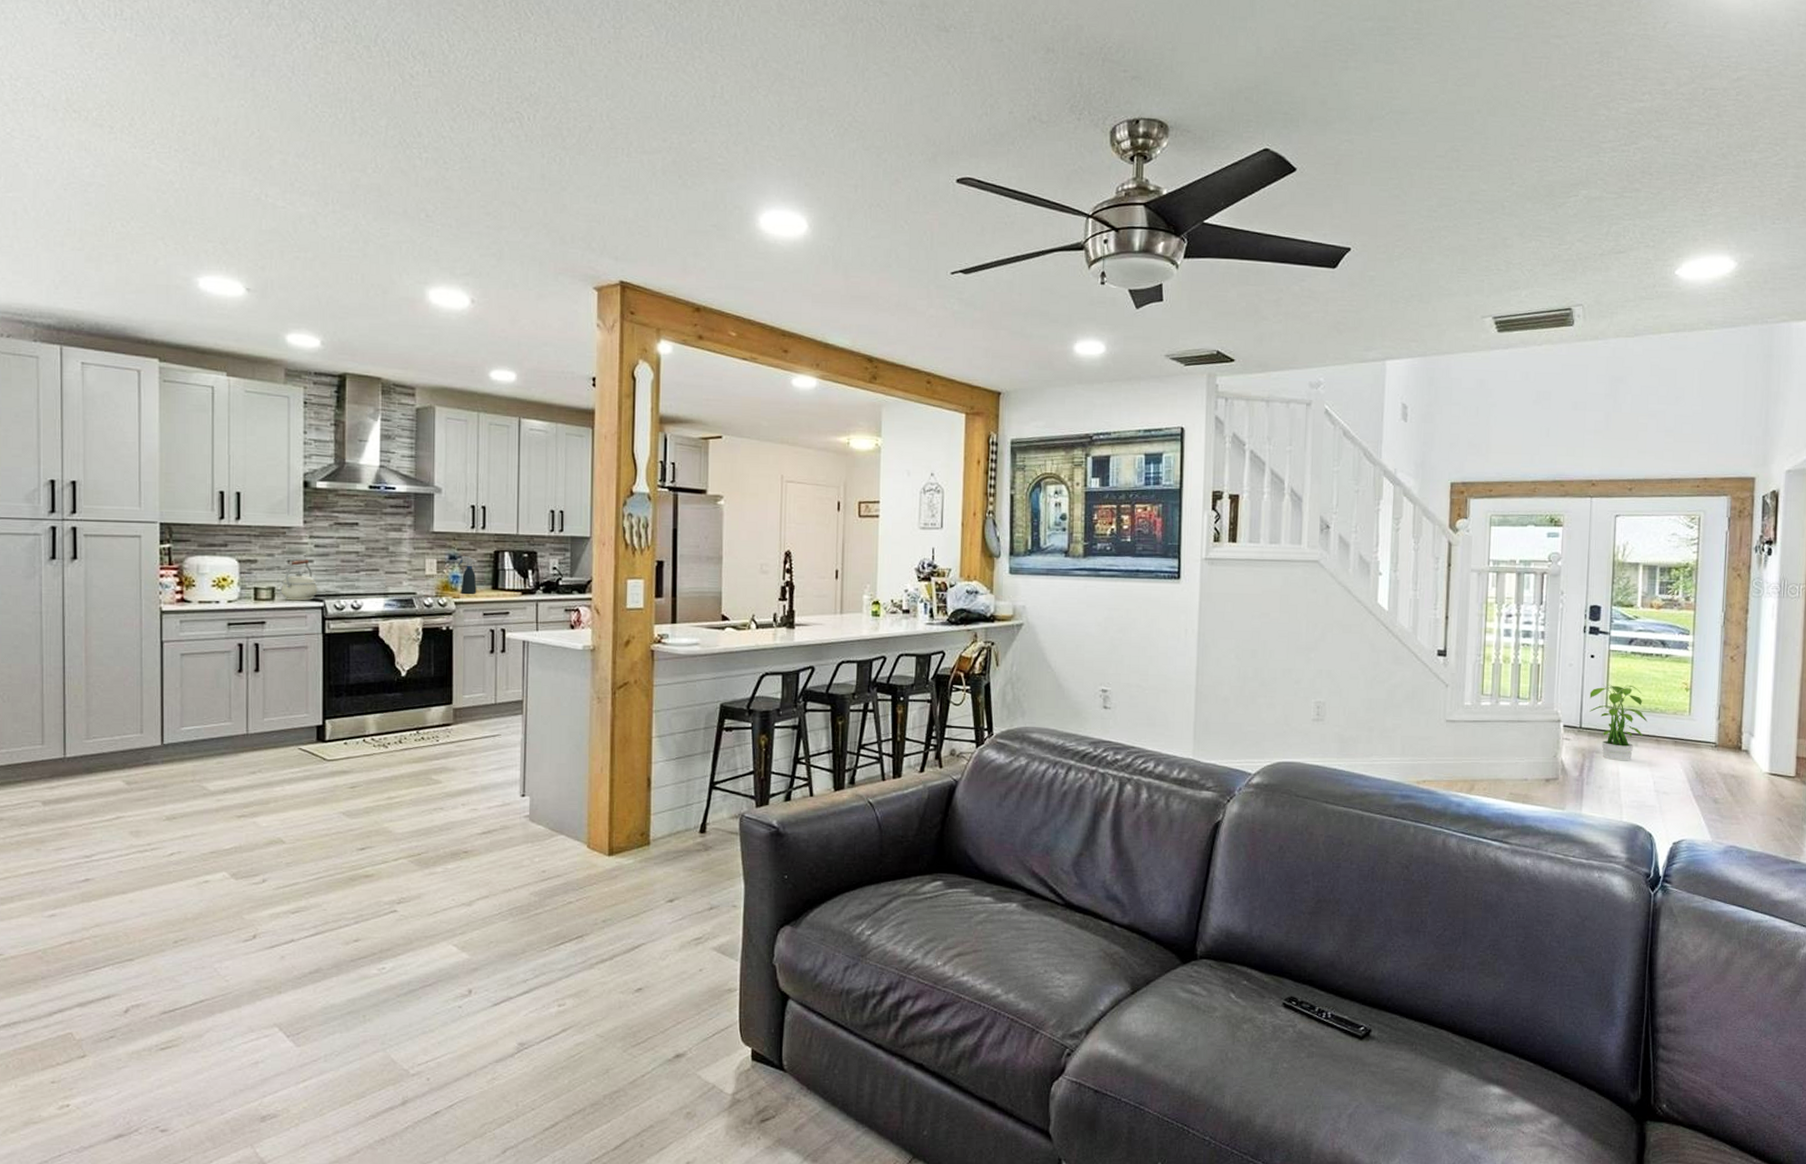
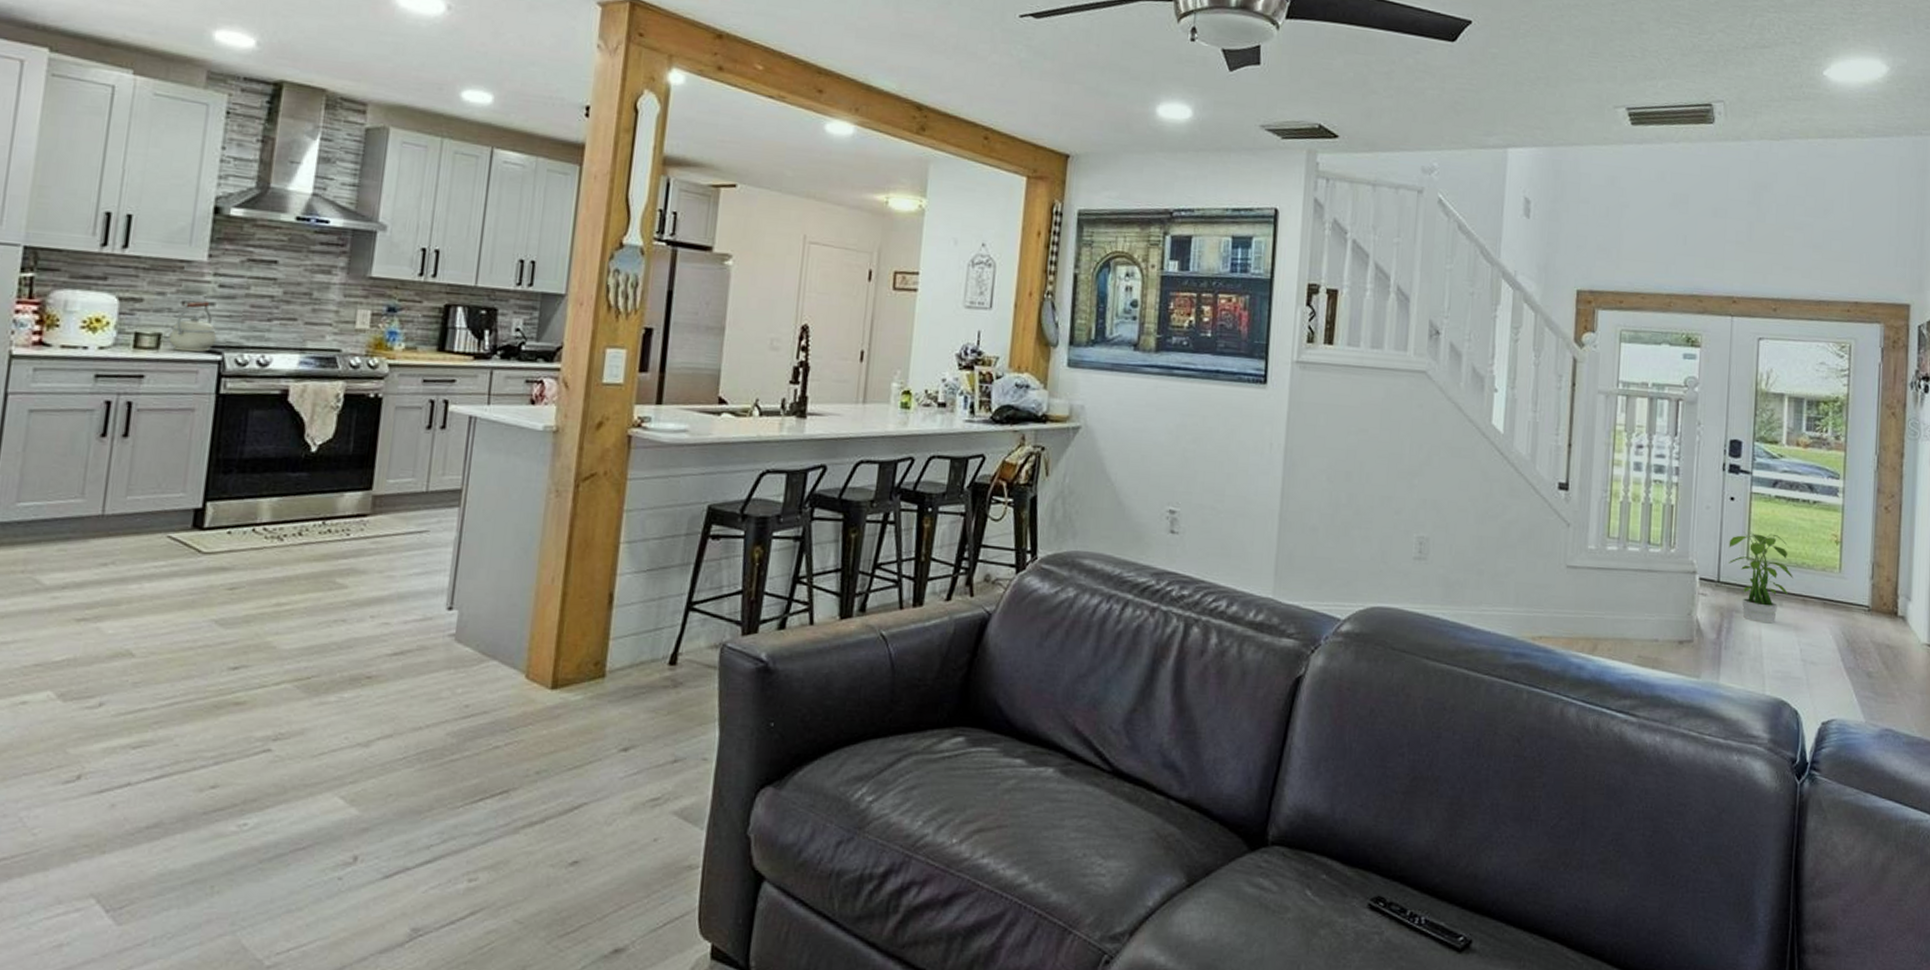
spray bottle: present [457,555,477,594] -> none [396,307,421,355]

